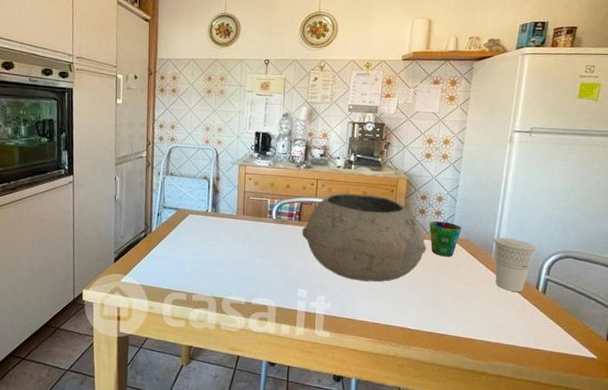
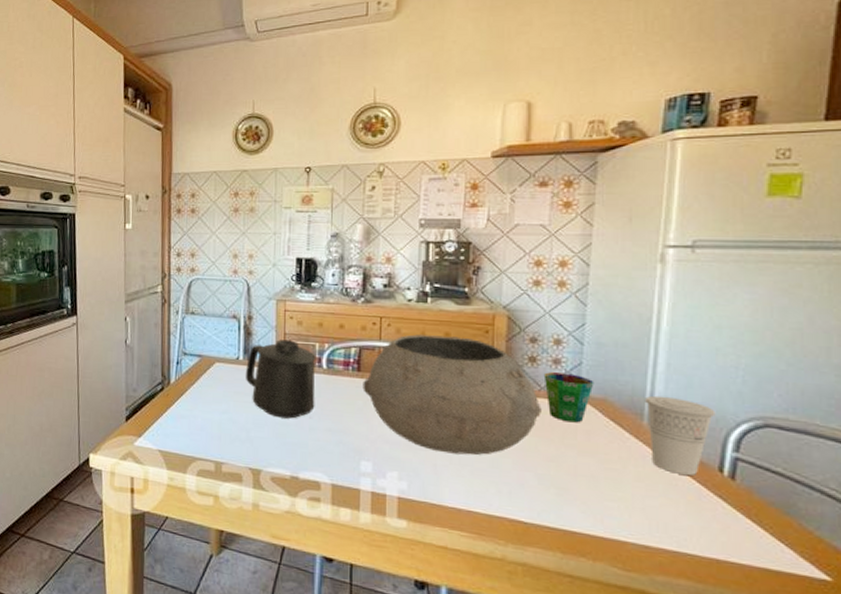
mug: none [212,196,268,258] -> present [245,339,316,419]

